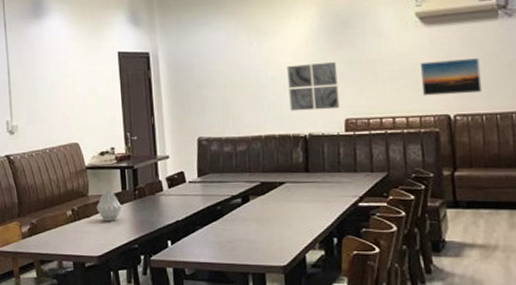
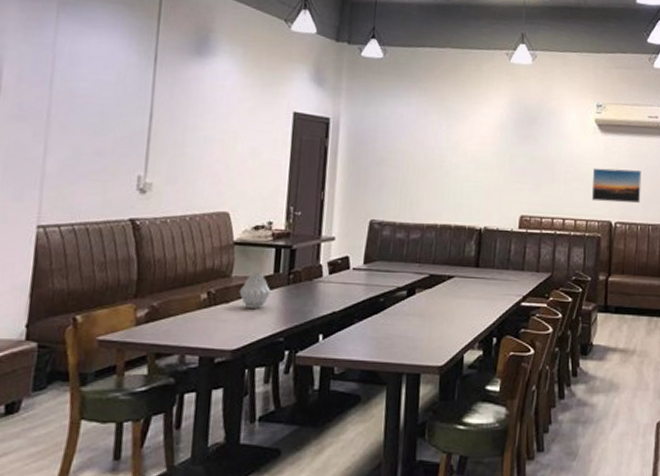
wall art: present [287,62,340,111] -> none [469,154,520,205]

